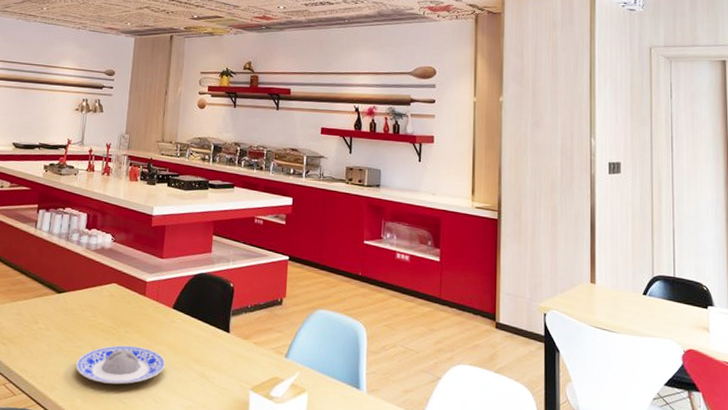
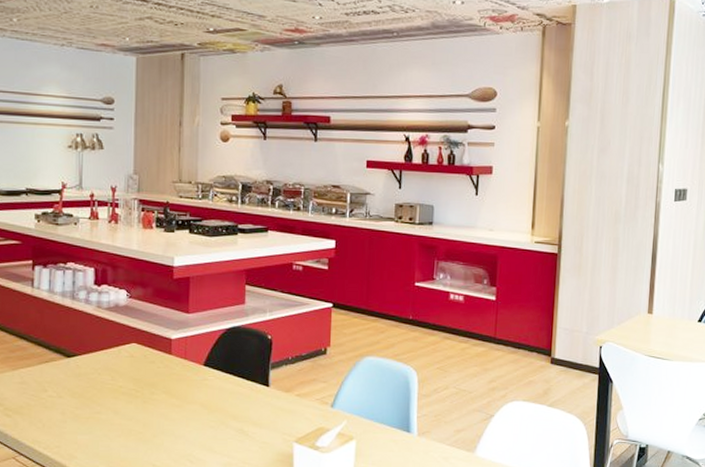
plate: present [76,345,166,385] -> none [97,407,199,448]

